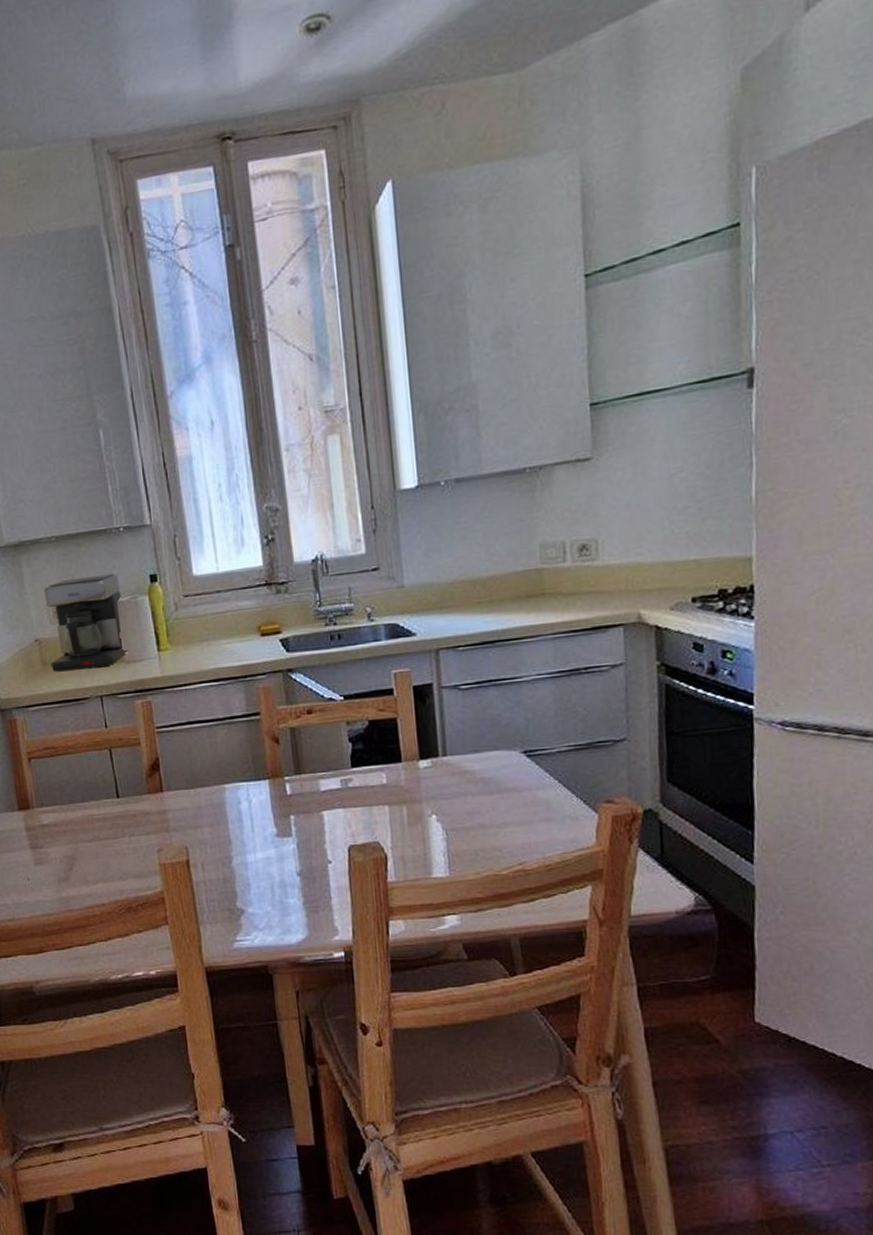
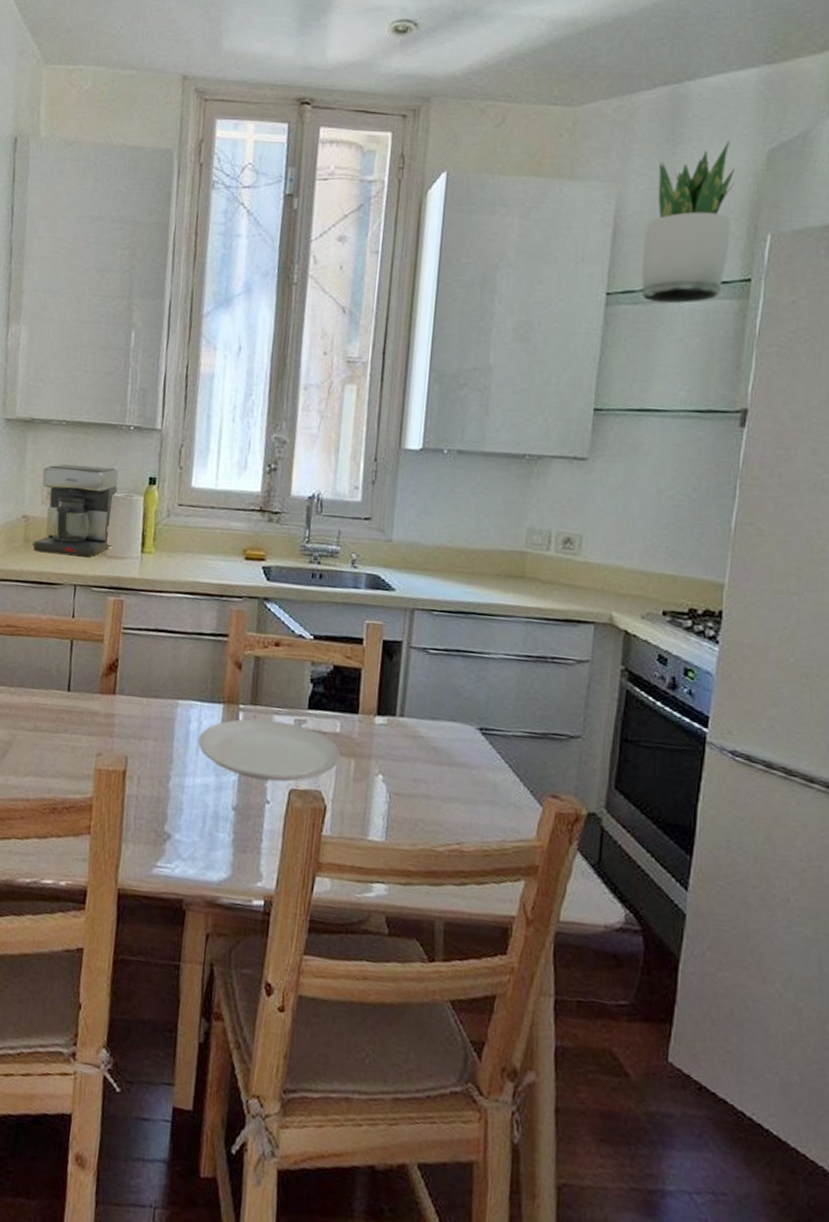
plate: none [251,784,392,843] -> present [198,718,341,782]
planter: none [616,68,711,274] -> present [641,140,735,303]

